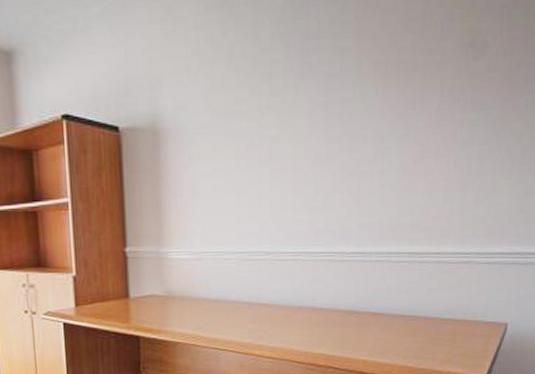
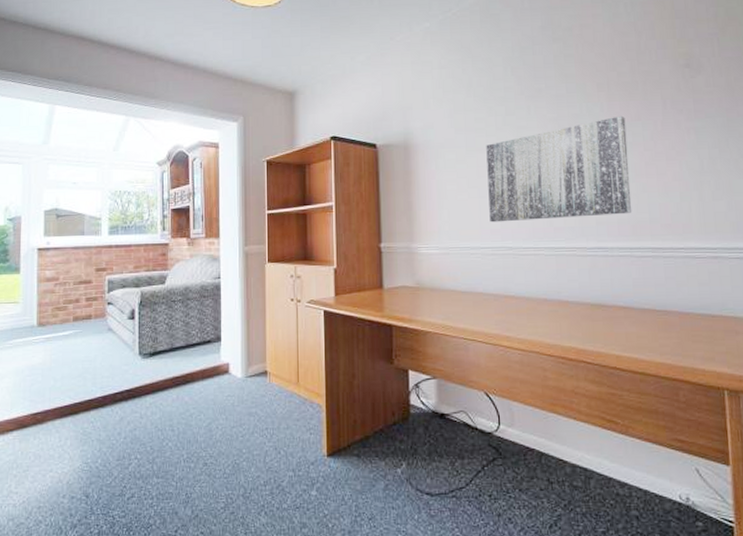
wall art: none [247,102,400,224] -> present [486,115,632,223]

